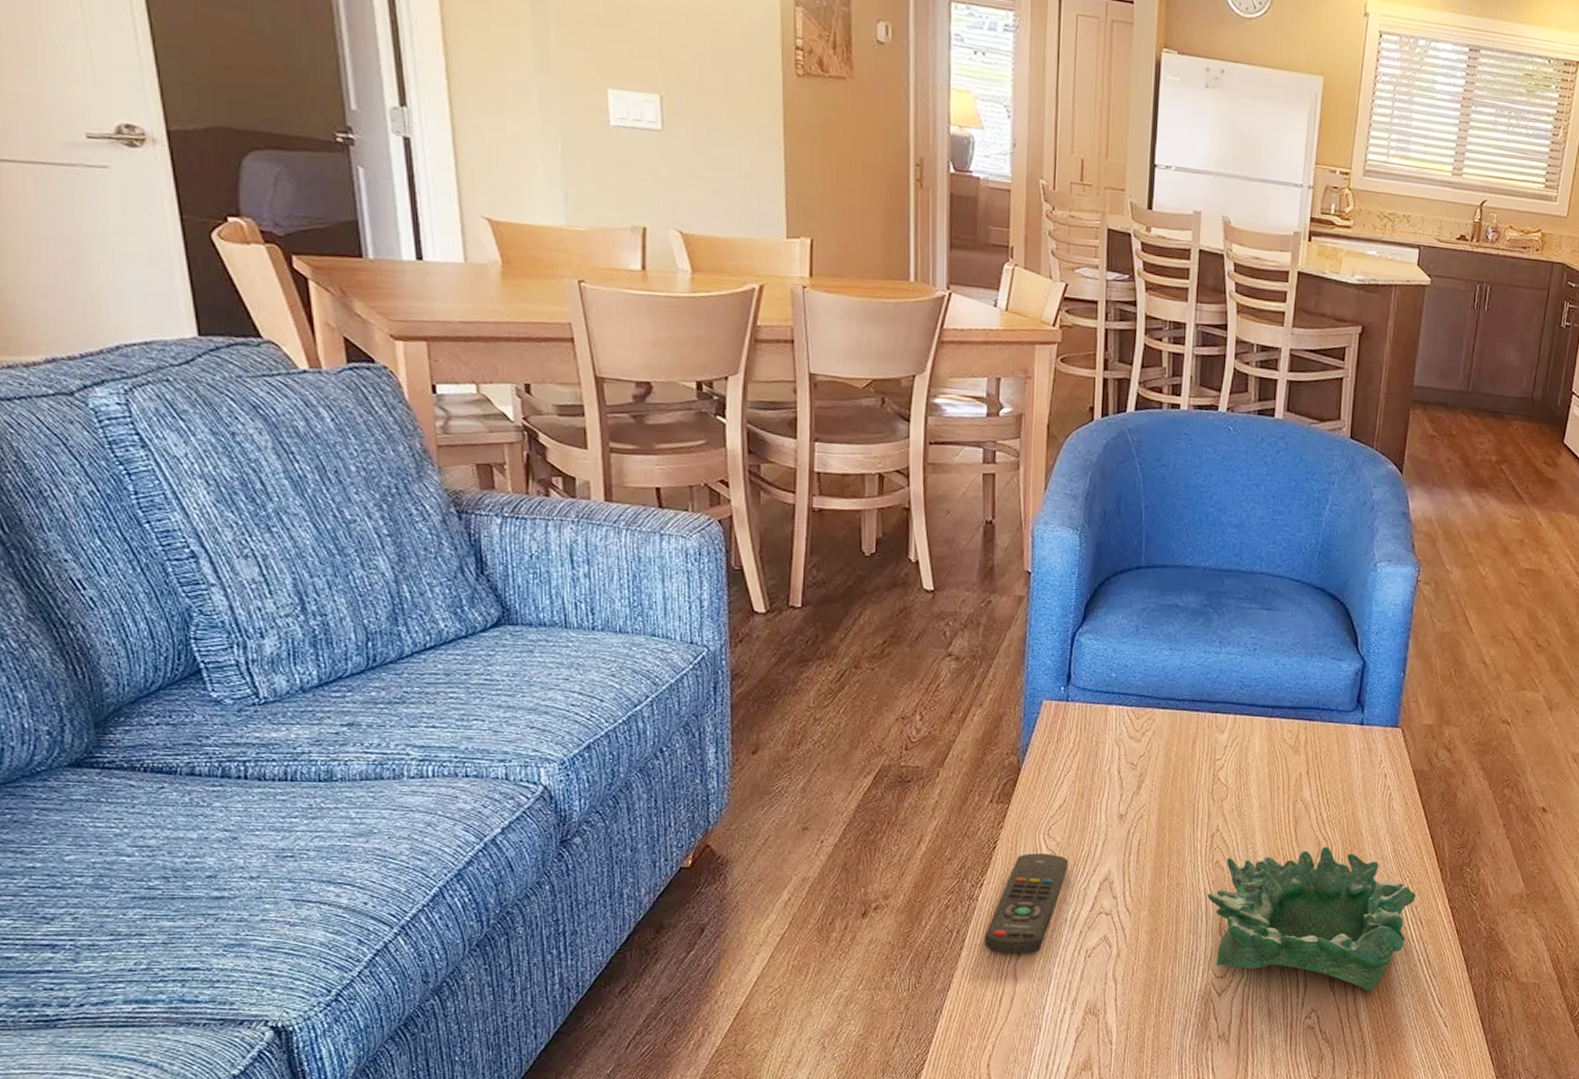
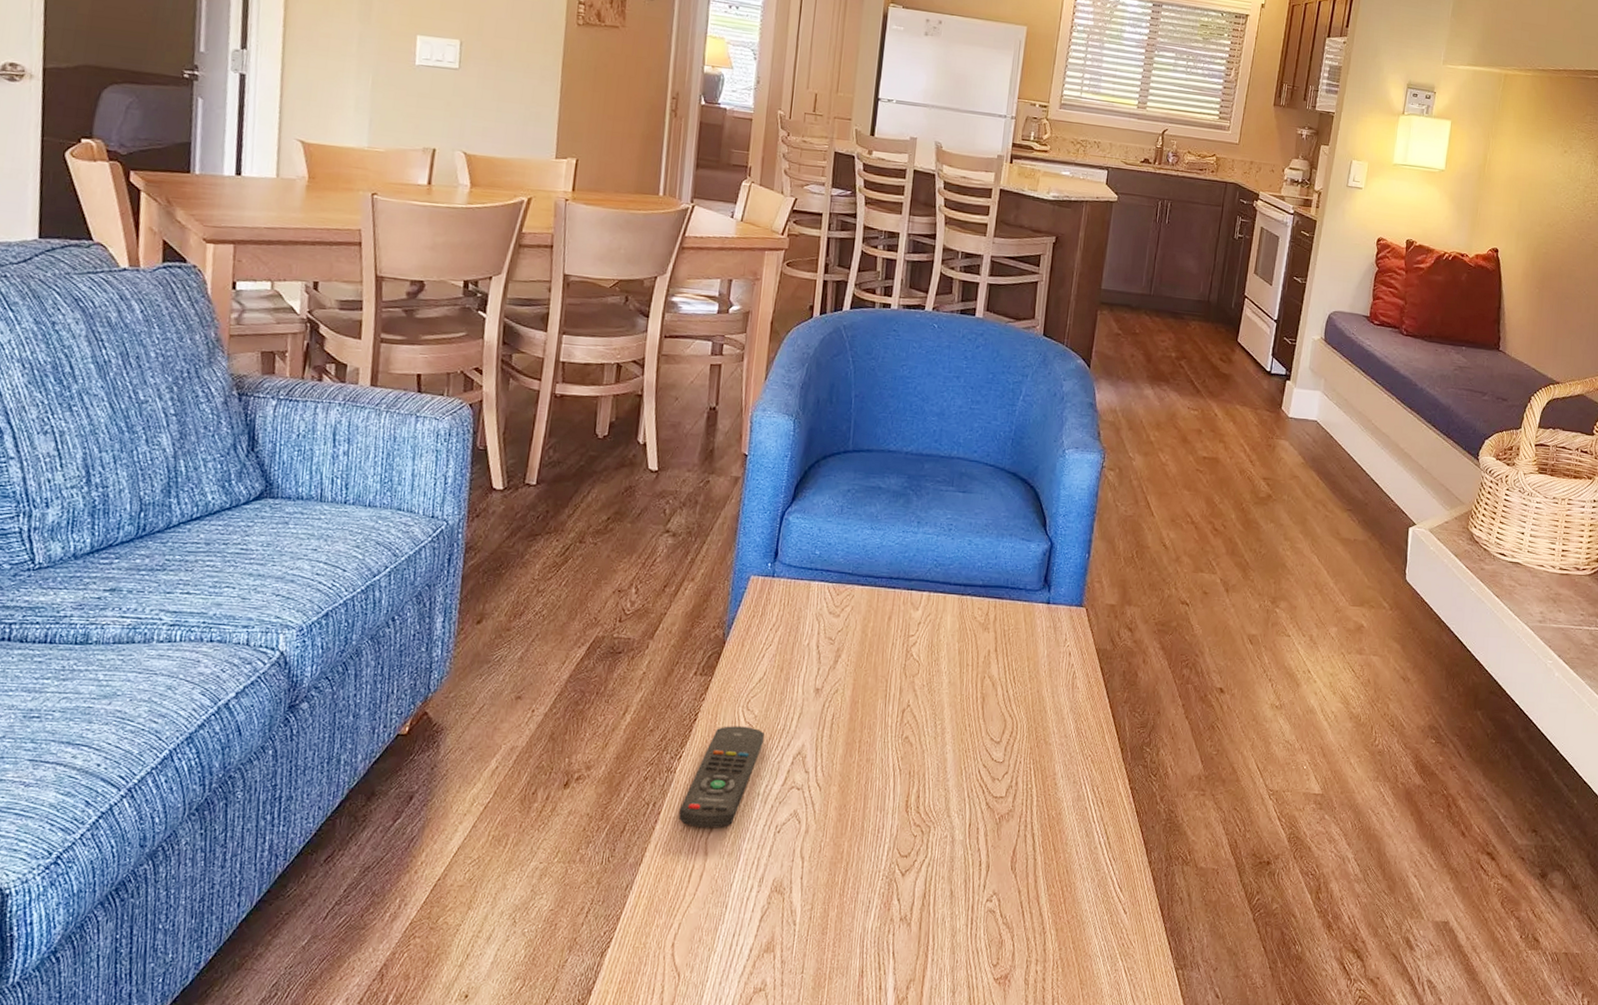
decorative bowl: present [1207,846,1417,994] -> none [895,723,1098,877]

